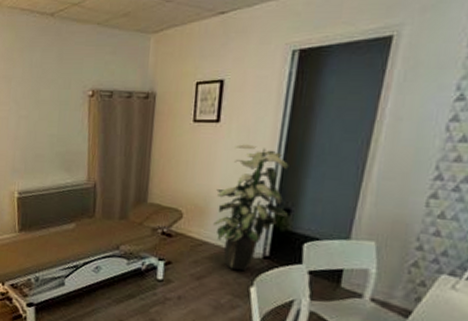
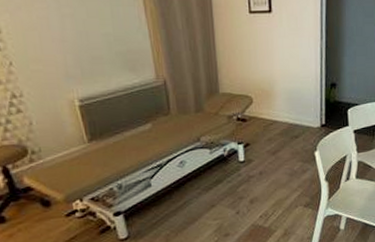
indoor plant: present [213,144,289,270] -> none [278,31,335,140]

